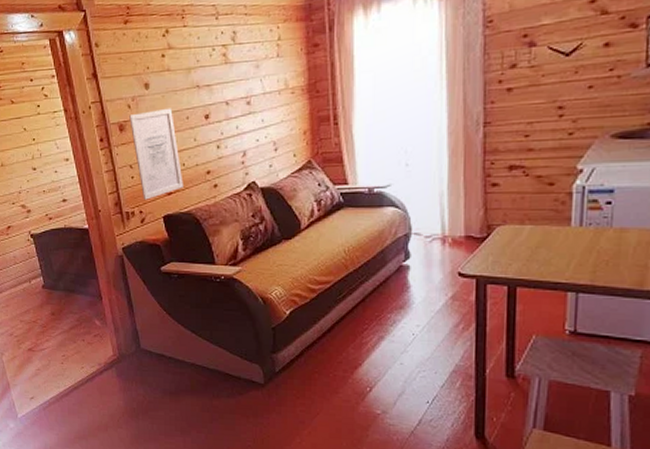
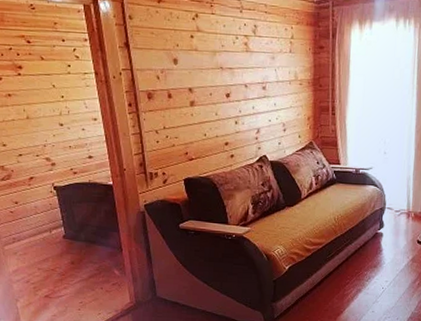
wall art: present [129,108,184,200] -> none [157,83,204,163]

